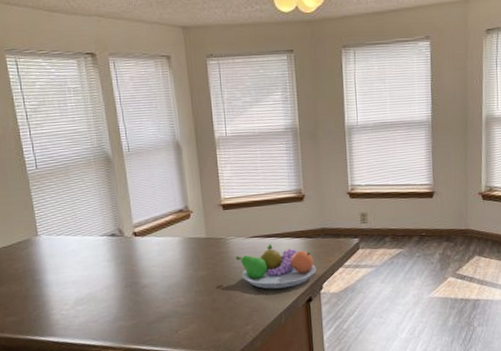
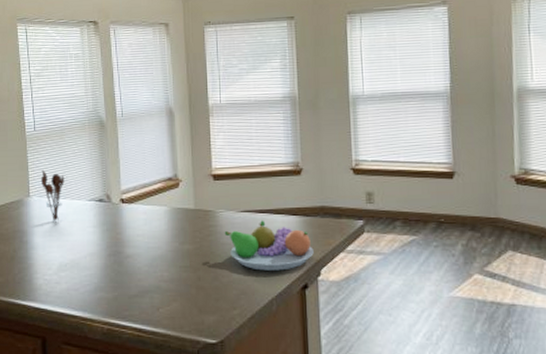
utensil holder: none [48,207,74,258] -> present [40,169,65,221]

